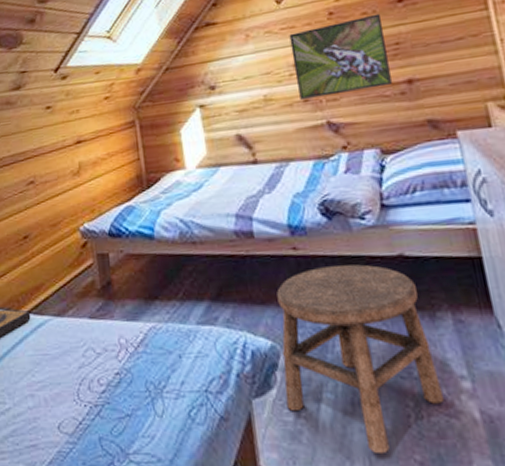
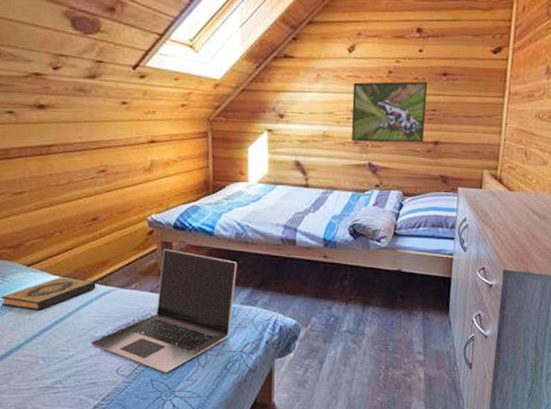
laptop: none [28,262,189,428] -> present [91,249,237,373]
stool: present [277,264,445,455] -> none [299,273,405,397]

